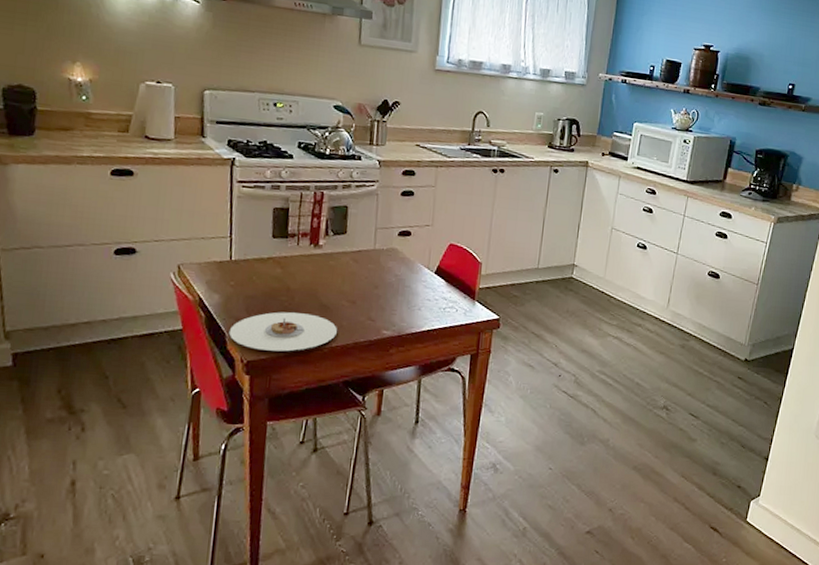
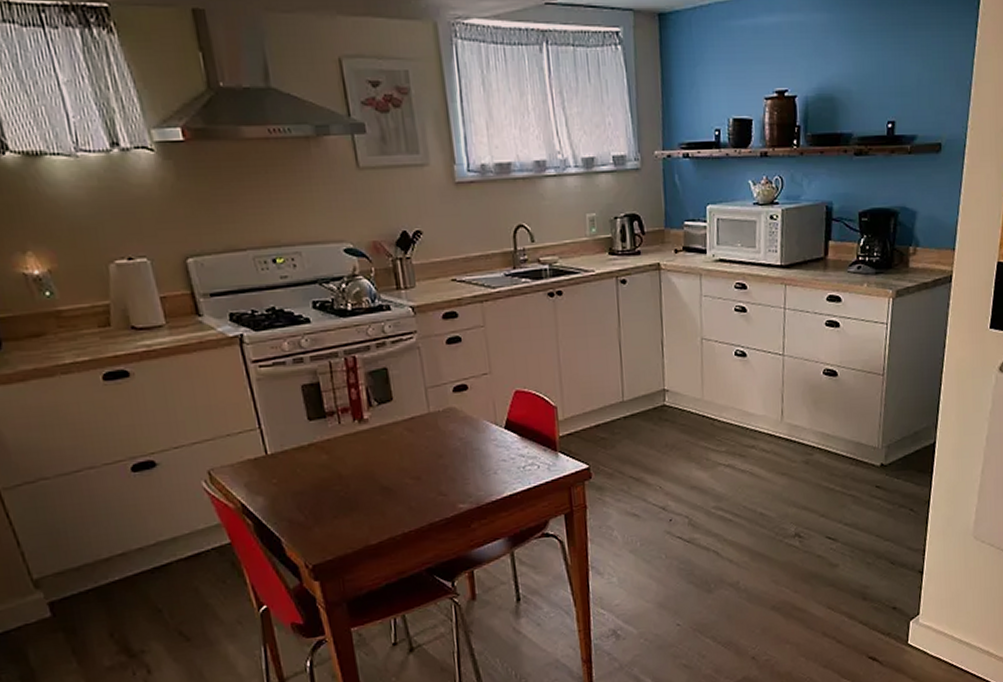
plate: present [228,312,337,352] -> none [284,500,407,551]

